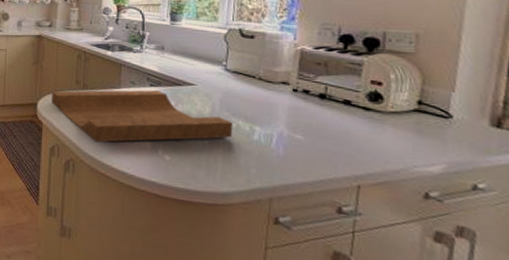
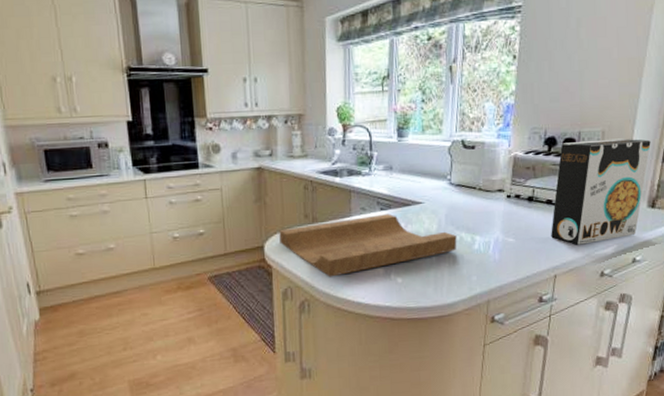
cereal box: none [350,42,489,157] -> present [551,138,651,245]

